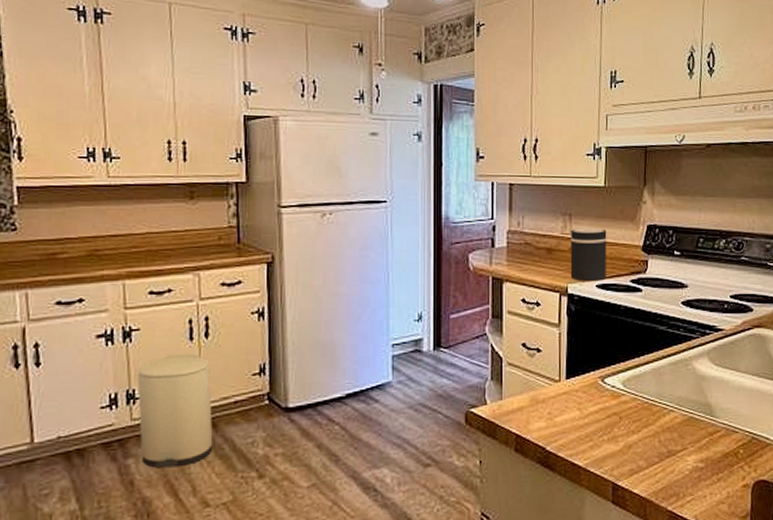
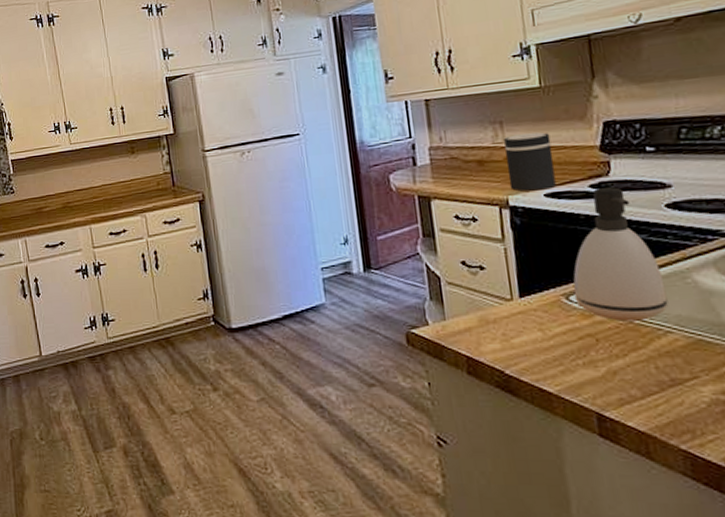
pedal bin: present [137,353,213,468] -> none [107,282,173,379]
soap dispenser: none [608,284,674,402] -> present [573,187,668,321]

